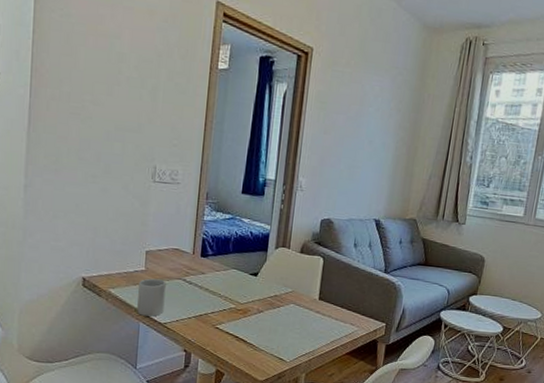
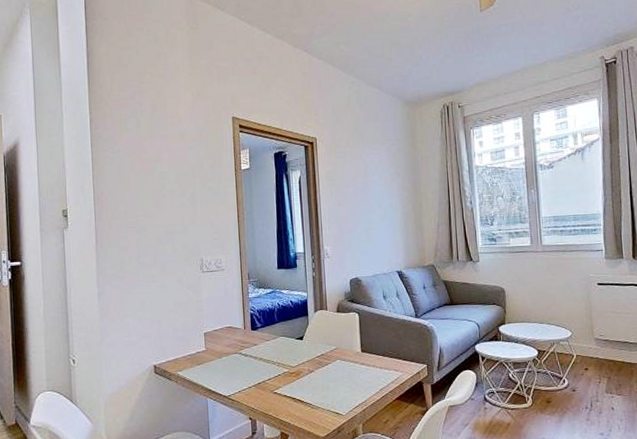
mug: present [137,278,166,317] -> none [202,356,227,392]

